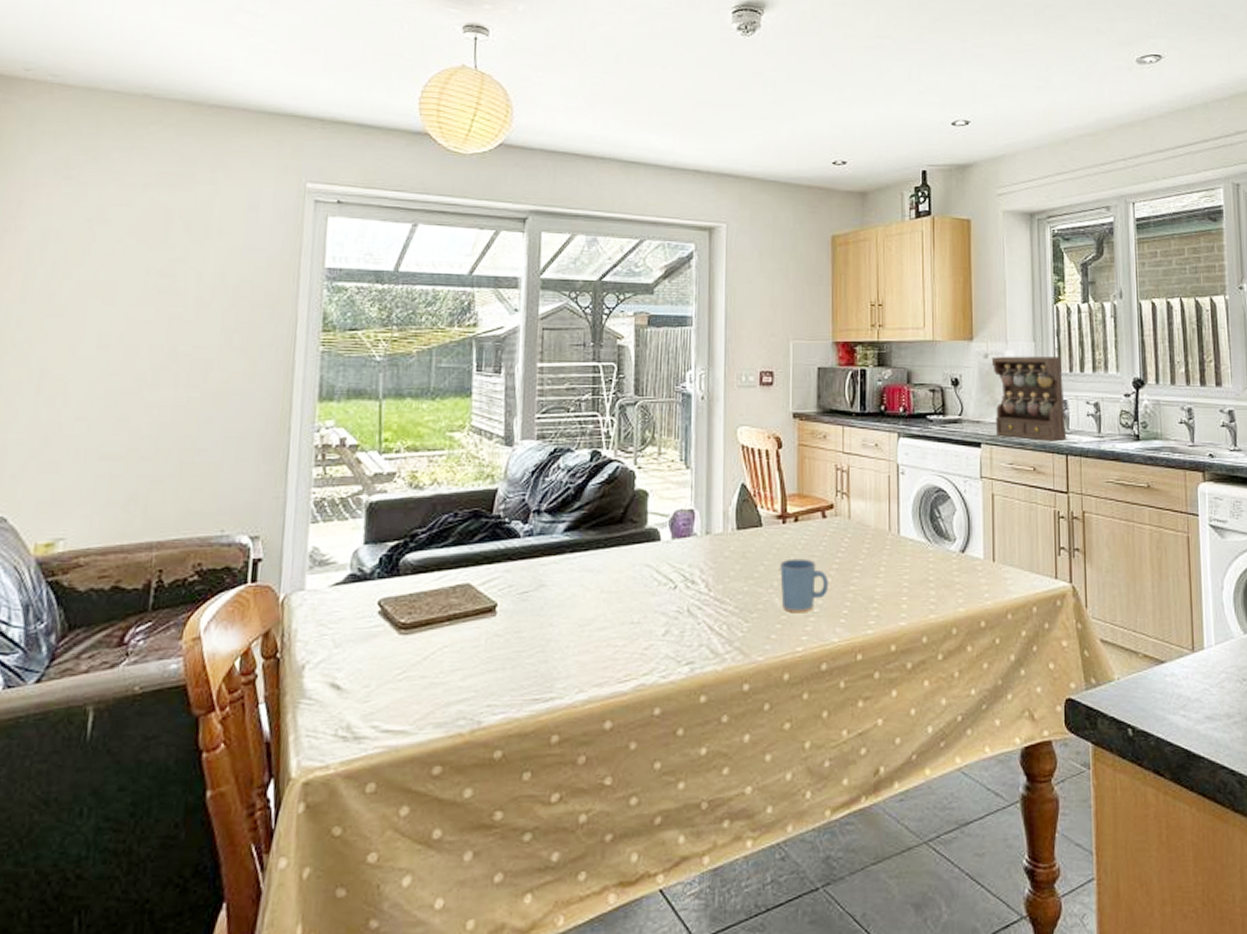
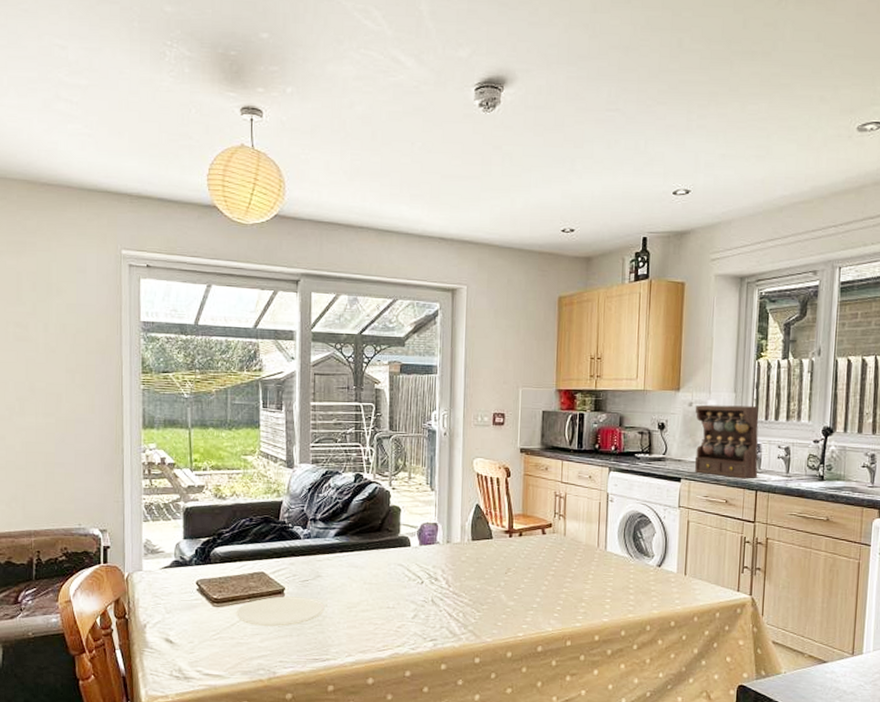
plate: none [429,615,550,659] -> present [236,596,325,627]
mug: present [780,558,829,612] -> none [506,565,546,607]

